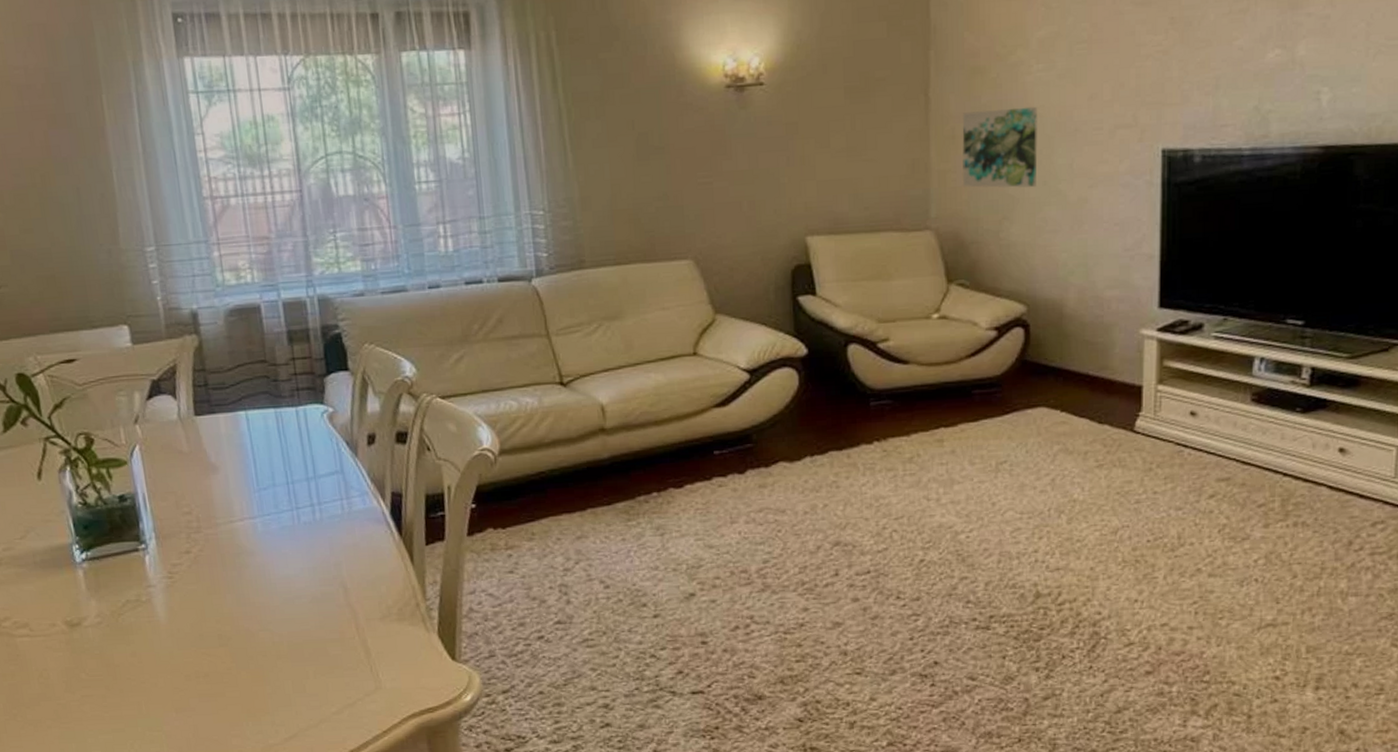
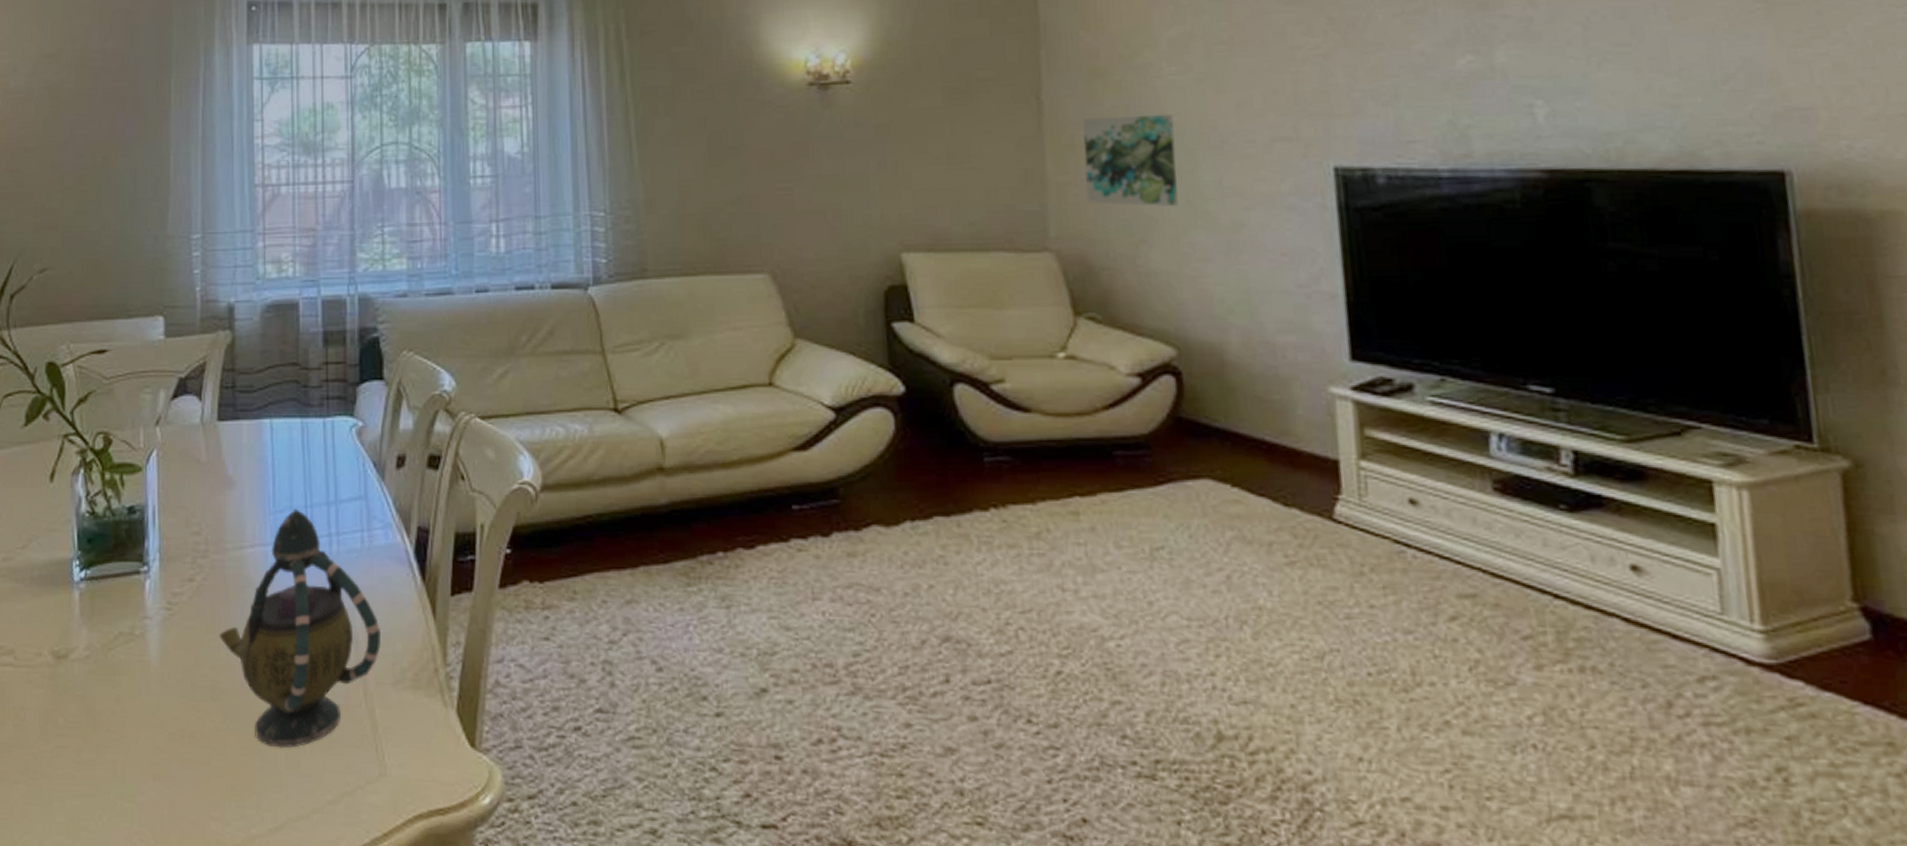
teapot: none [220,485,368,678] -> present [219,508,382,749]

